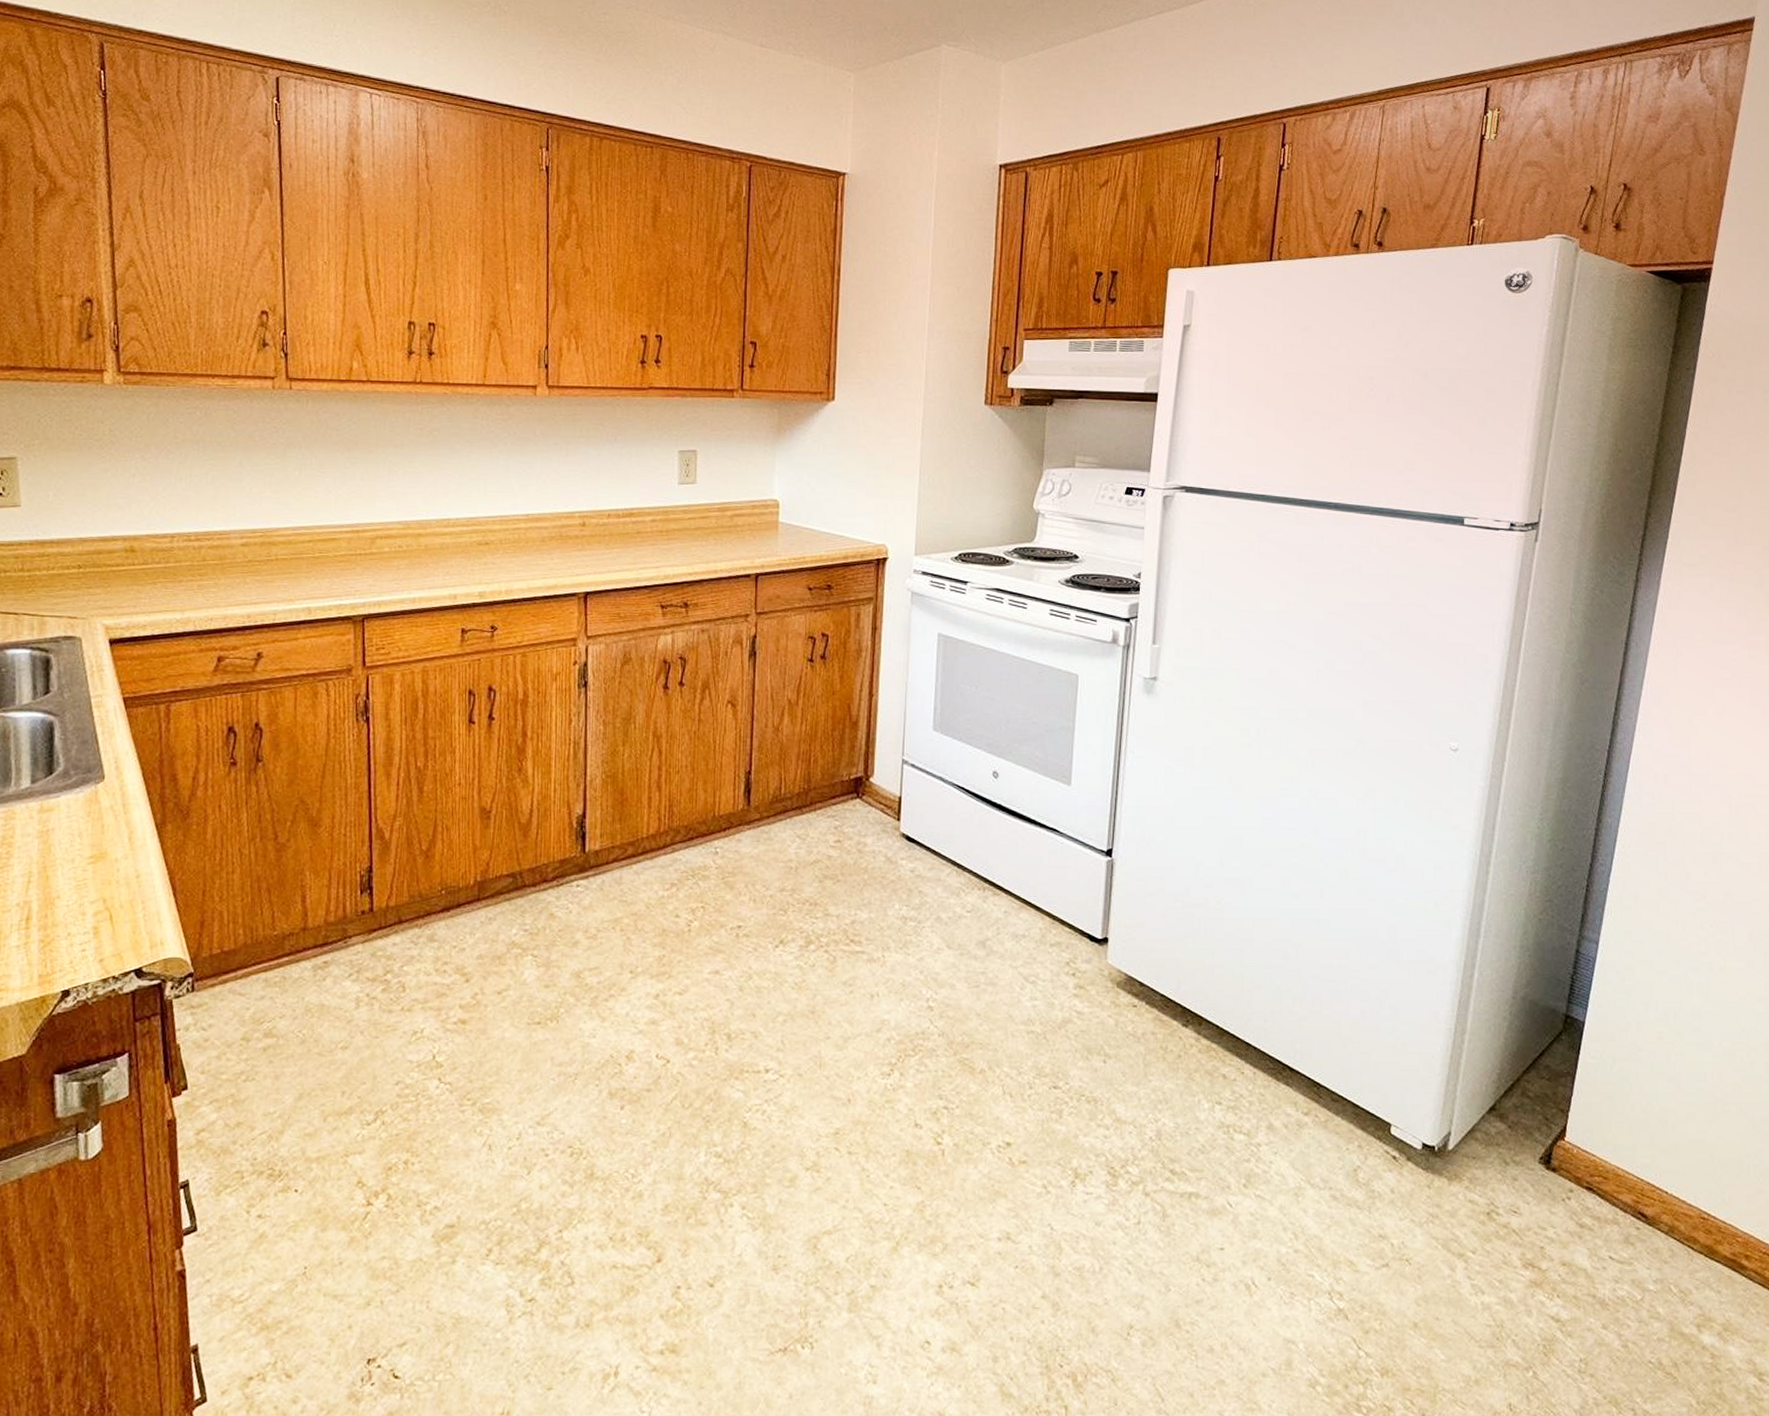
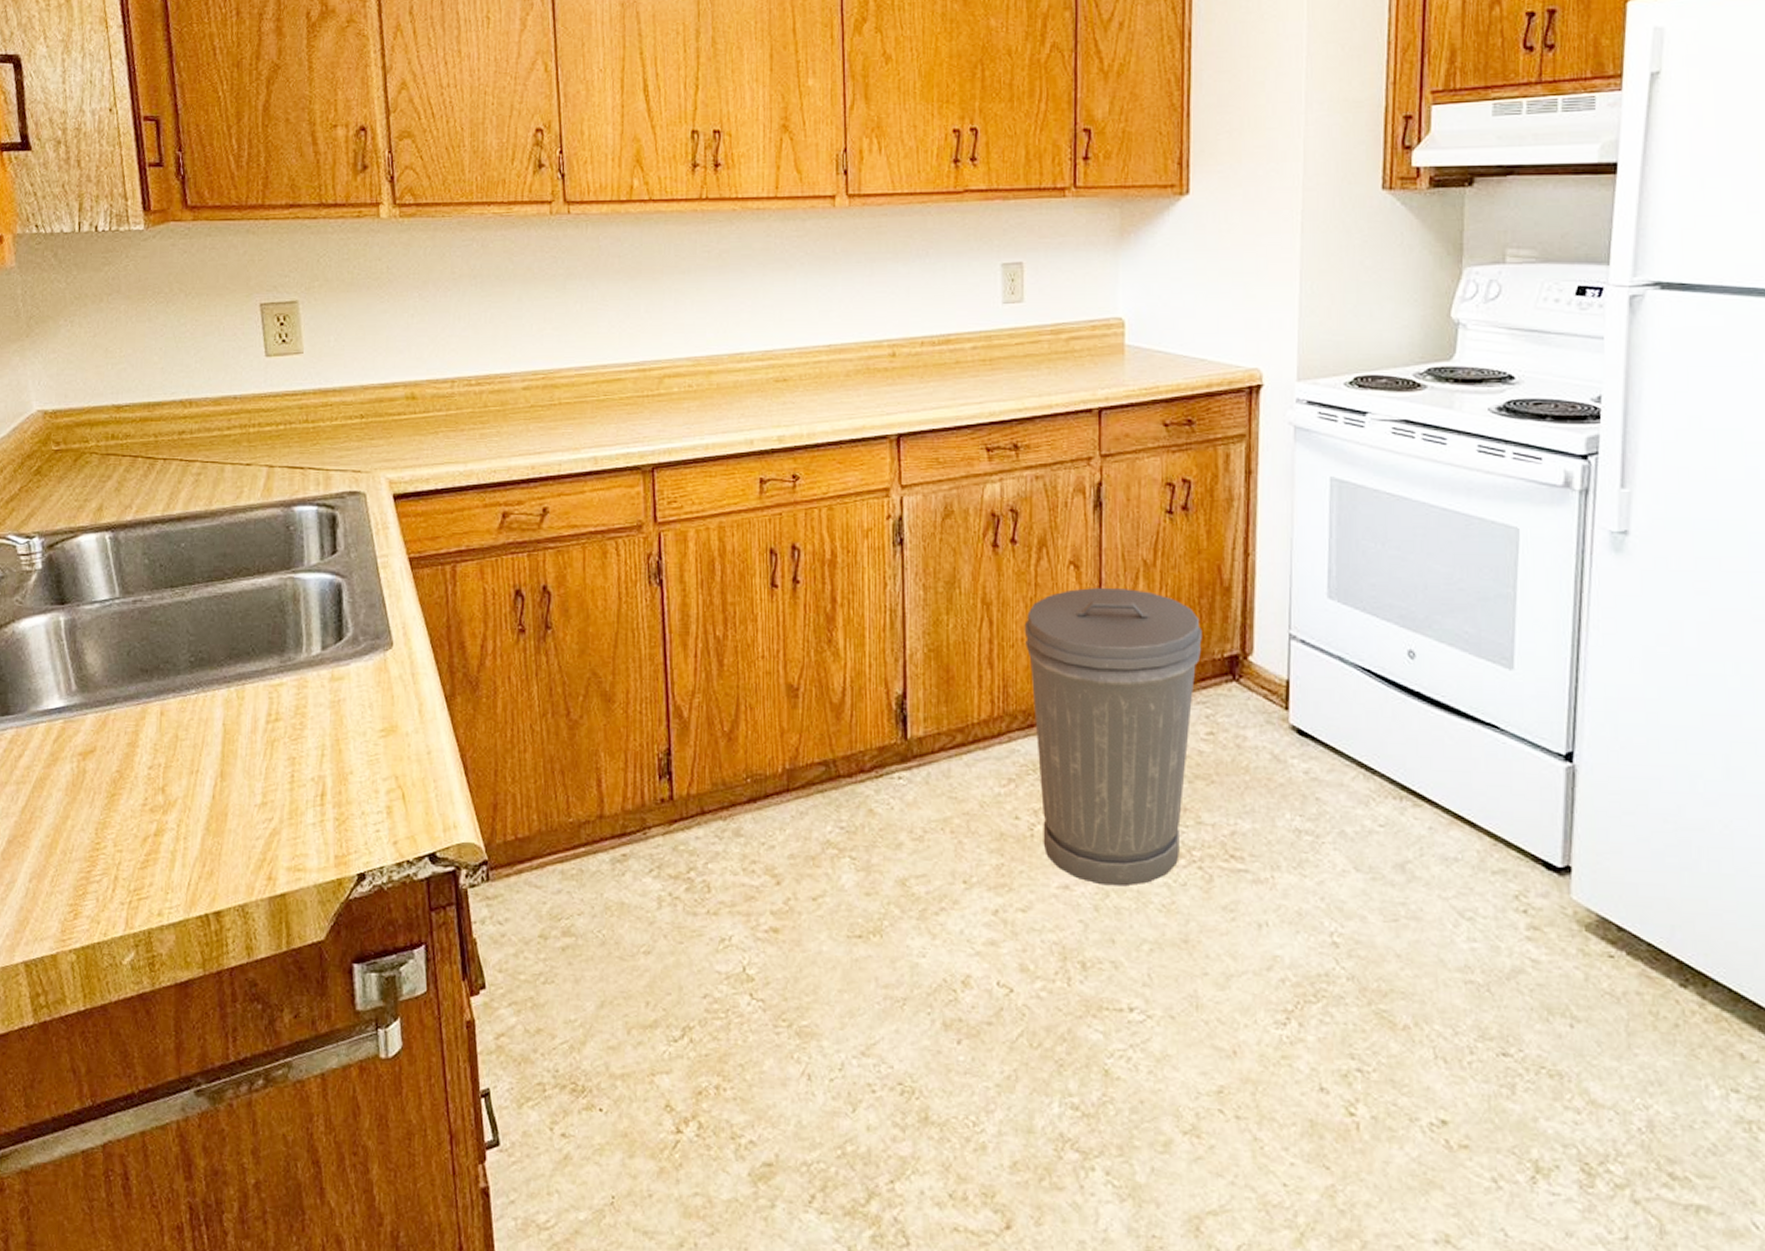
trash can: none [688,723,834,969] -> present [1024,588,1202,886]

